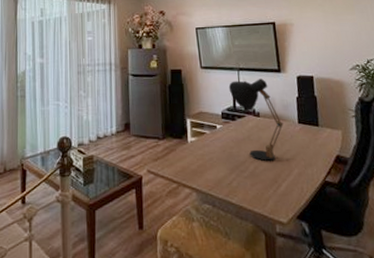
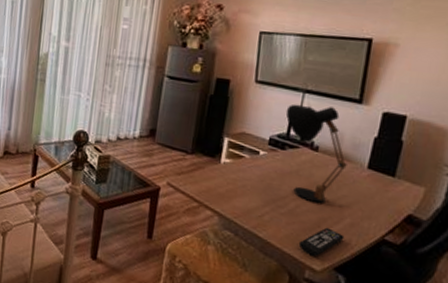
remote control: none [264,181,298,210] -> present [298,227,345,256]

